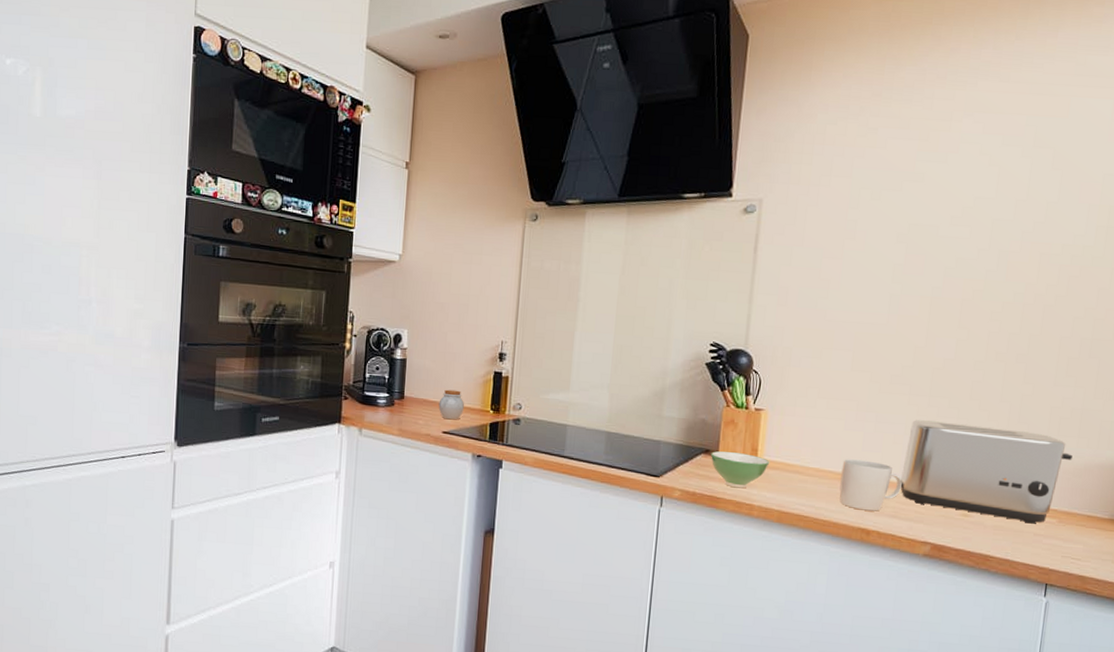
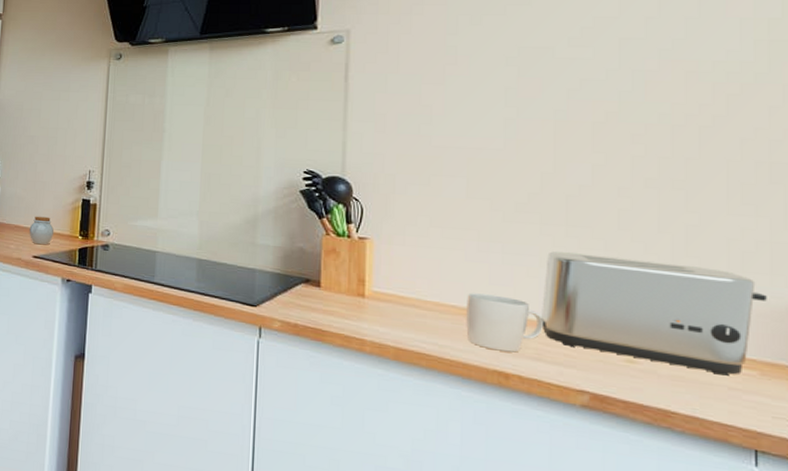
bowl: present [710,450,770,489] -> none [311,280,380,322]

